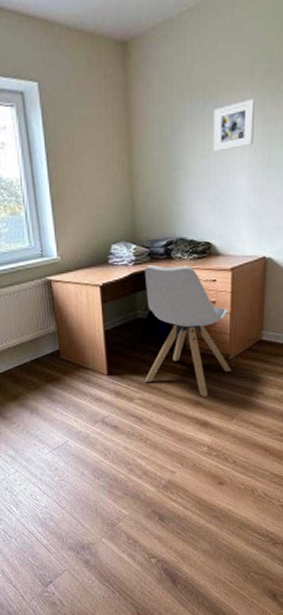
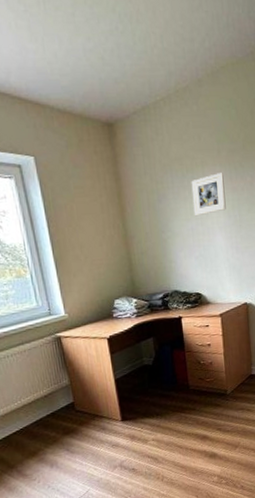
chair: present [144,265,231,397] -> none [146,314,230,431]

